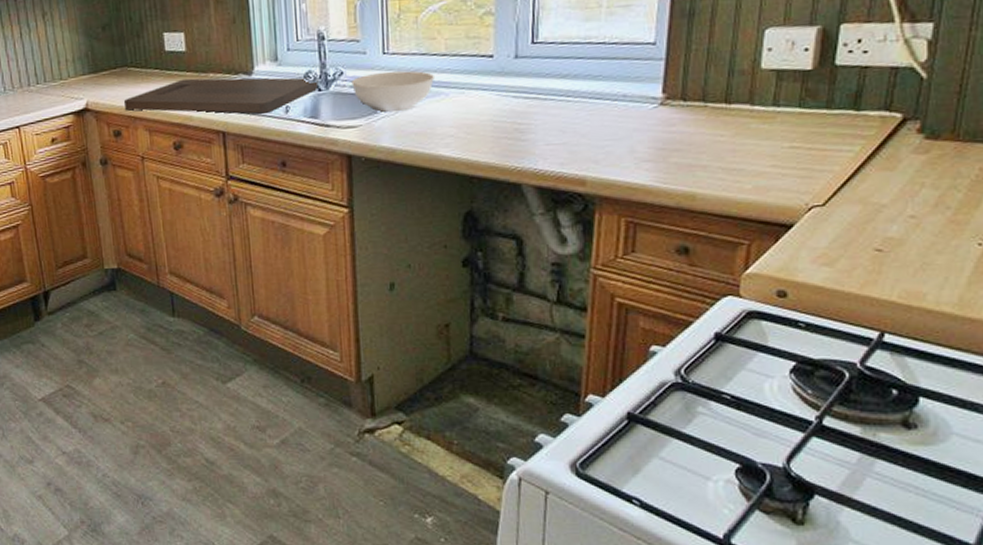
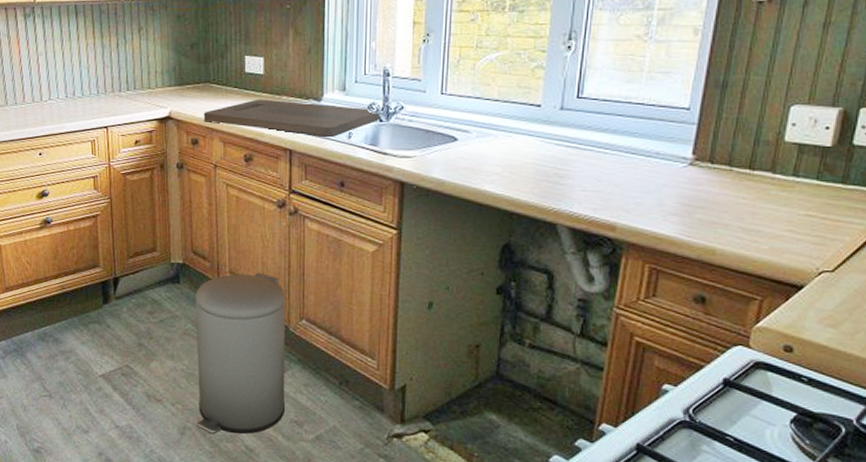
pedal bin: none [134,269,244,450] -> present [195,272,286,435]
bowl: present [351,70,434,113] -> none [410,111,486,148]

